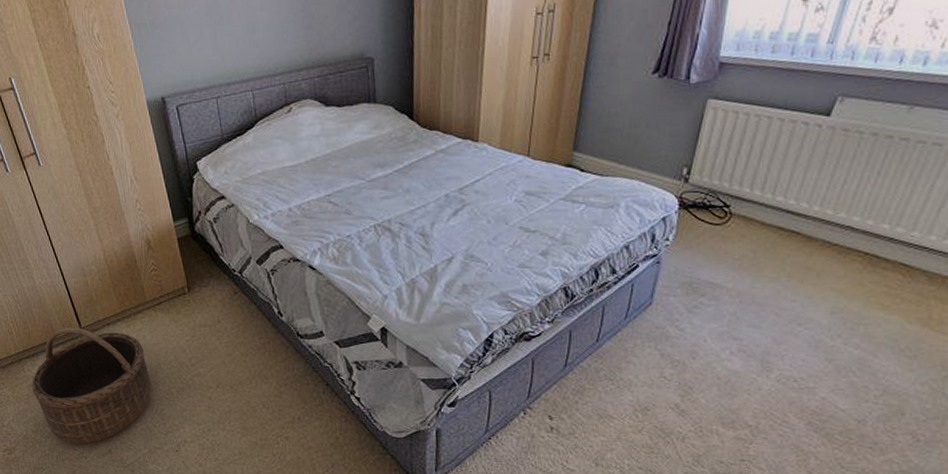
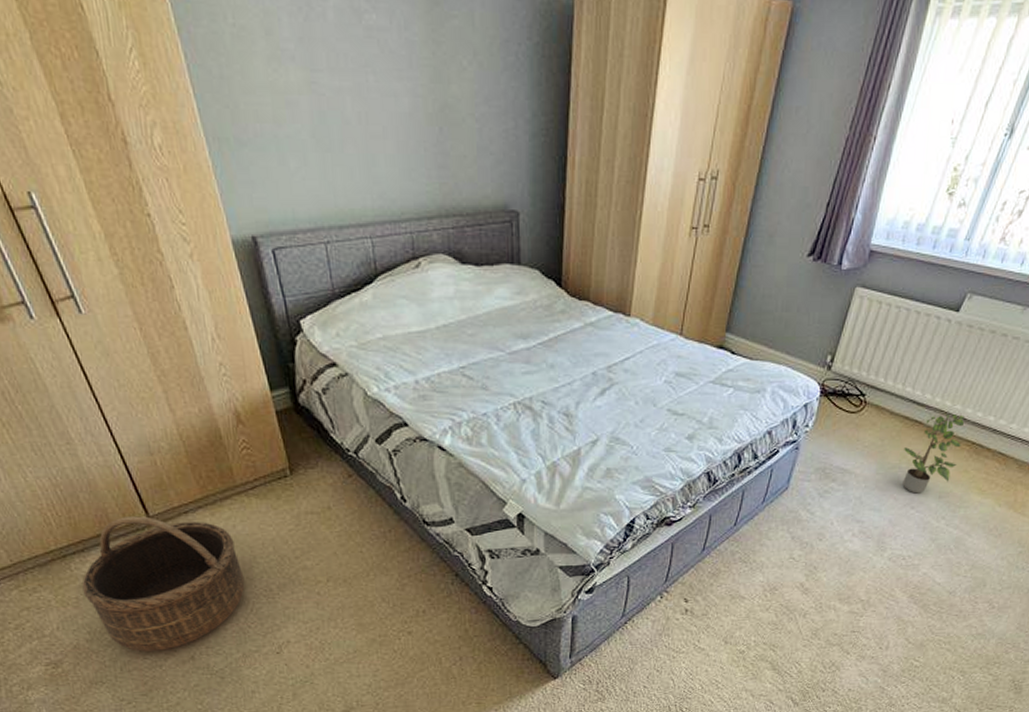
potted plant: none [782,221,851,309] -> present [902,413,964,494]

